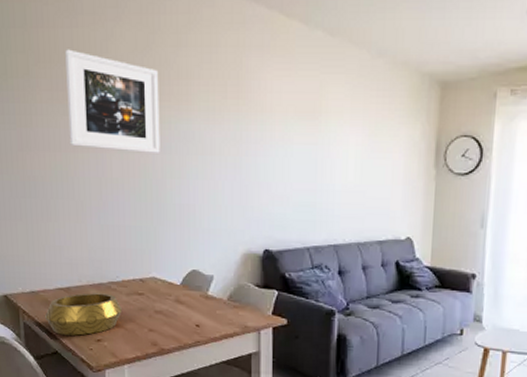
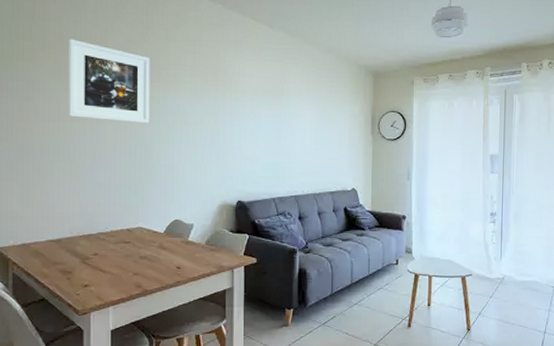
decorative bowl: present [45,293,122,336] -> none [35,243,109,282]

